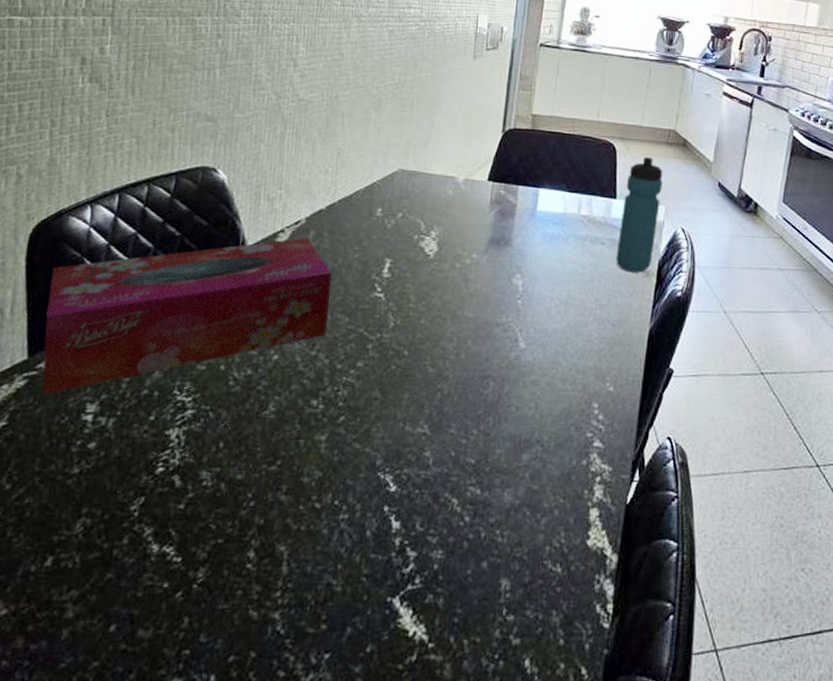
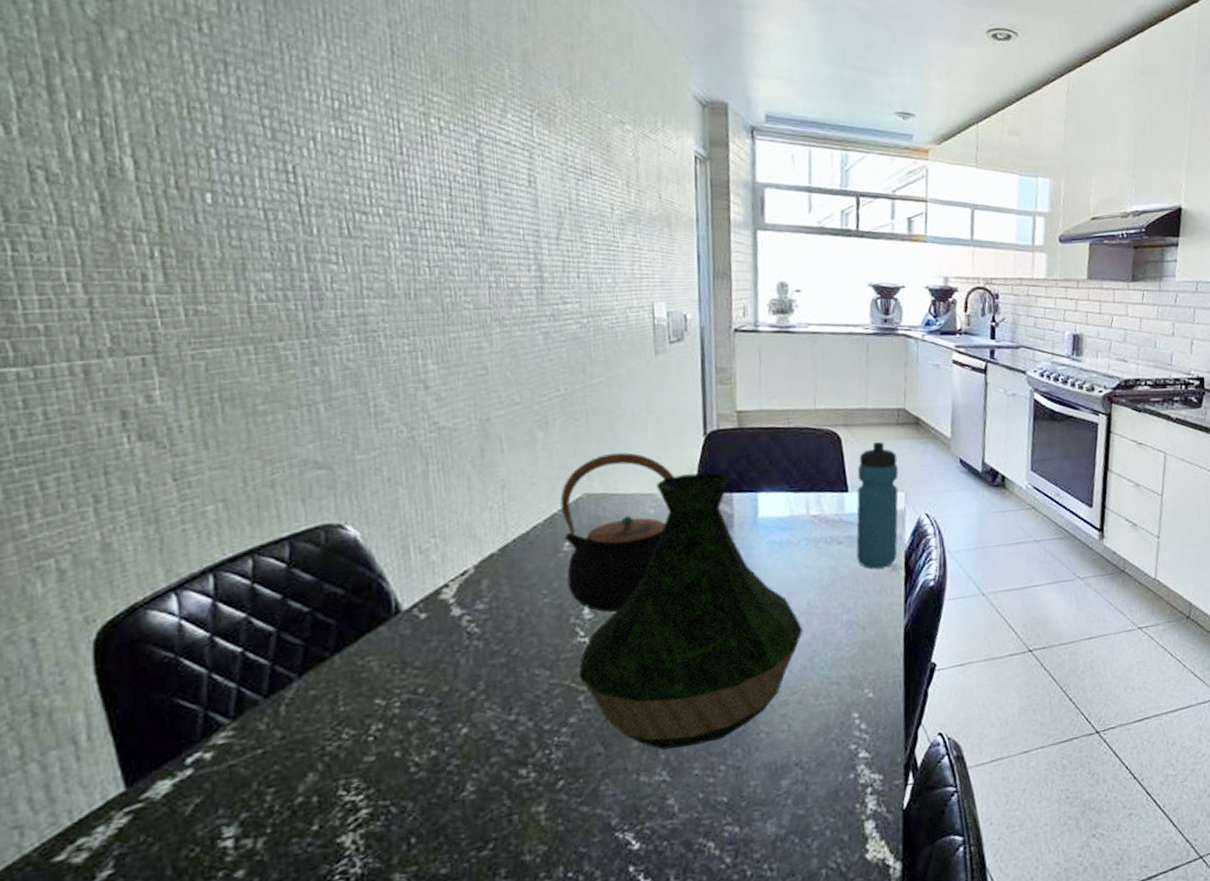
tissue box: present [41,237,332,395] -> none [138,588,524,828]
vase: none [371,164,561,407] -> present [578,472,803,750]
teapot: none [374,138,473,275] -> present [560,452,674,613]

